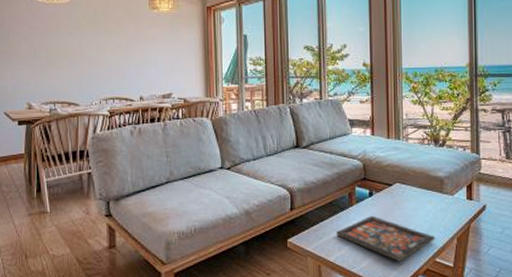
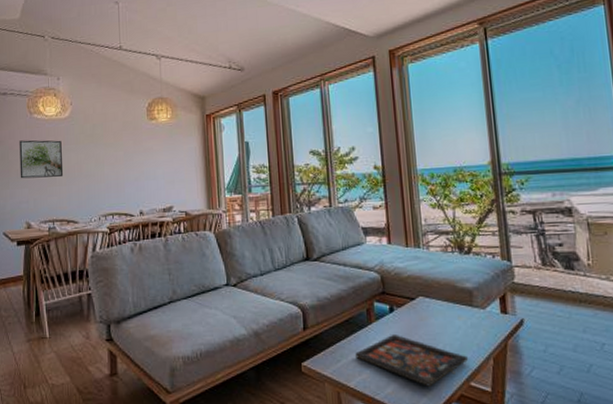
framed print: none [20,23,65,61] -> present [19,140,64,179]

